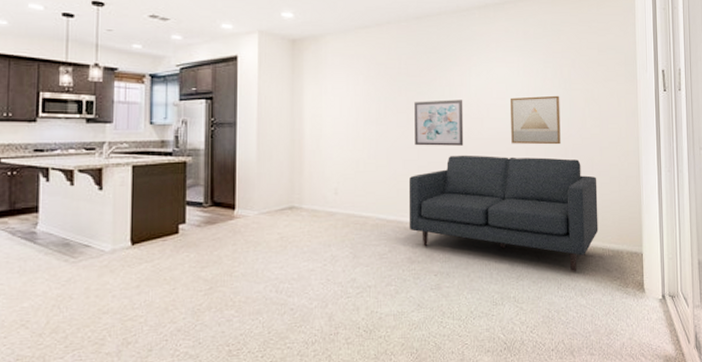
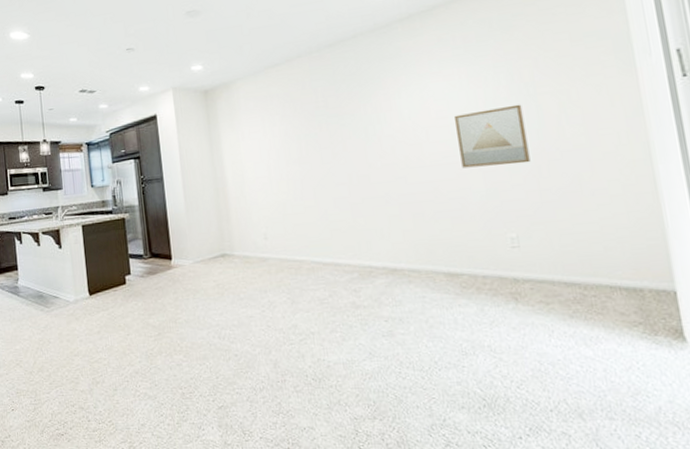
sofa: present [408,155,598,271] -> none [342,178,601,315]
wall art: present [414,100,464,146] -> none [338,126,402,182]

